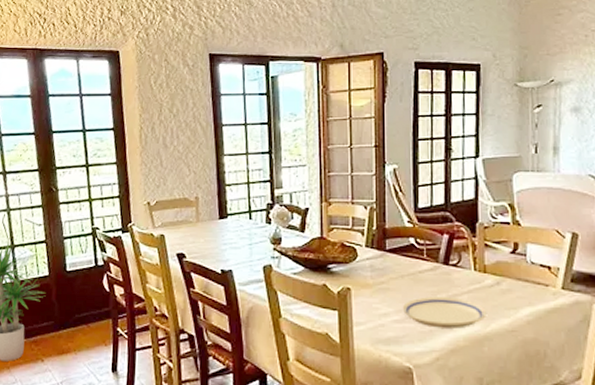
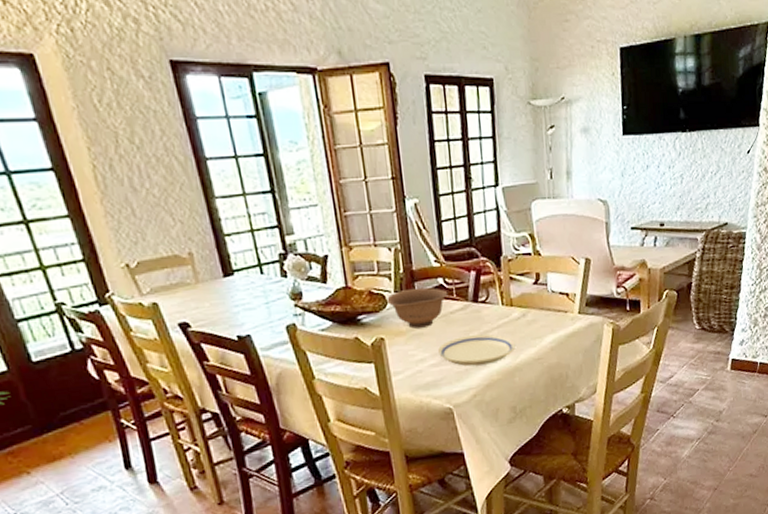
bowl: none [358,244,418,283] -> present [387,287,448,329]

